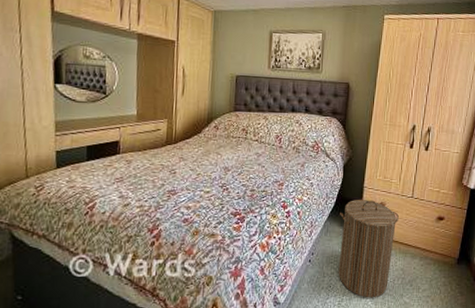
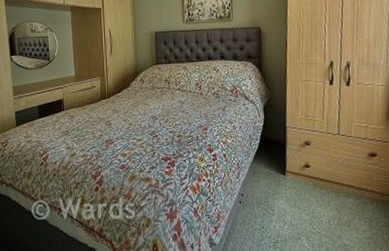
laundry hamper: present [338,199,399,298] -> none [265,138,327,240]

